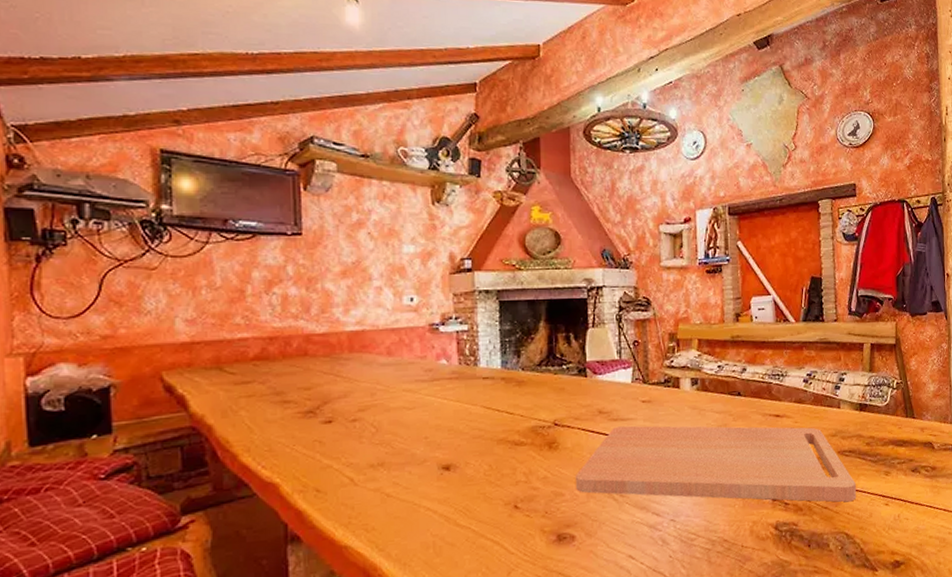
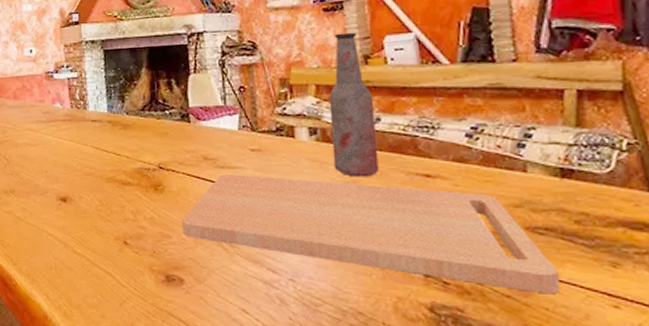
bottle: none [708,293,744,421] -> present [328,32,379,177]

